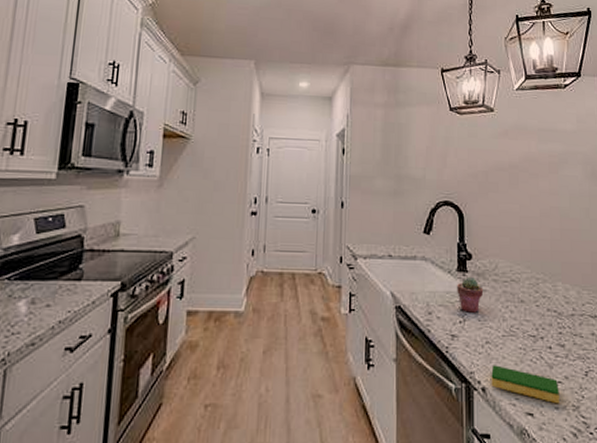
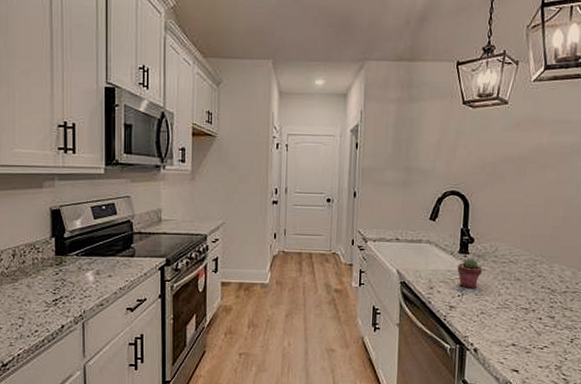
dish sponge: present [491,365,560,404] -> none [482,331,545,364]

